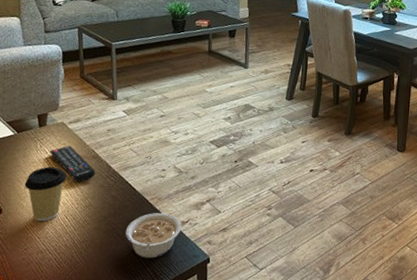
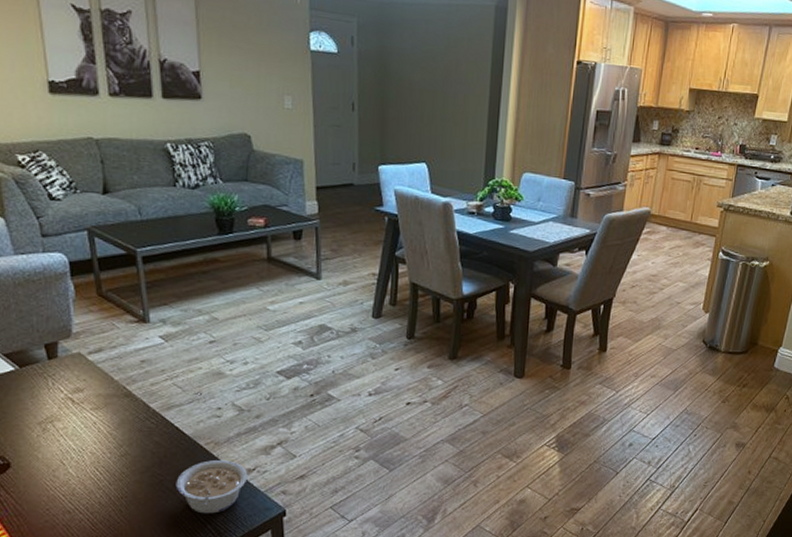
coffee cup: present [24,167,67,222] -> none [36,409,93,476]
remote control: present [49,146,96,183] -> none [65,382,130,427]

